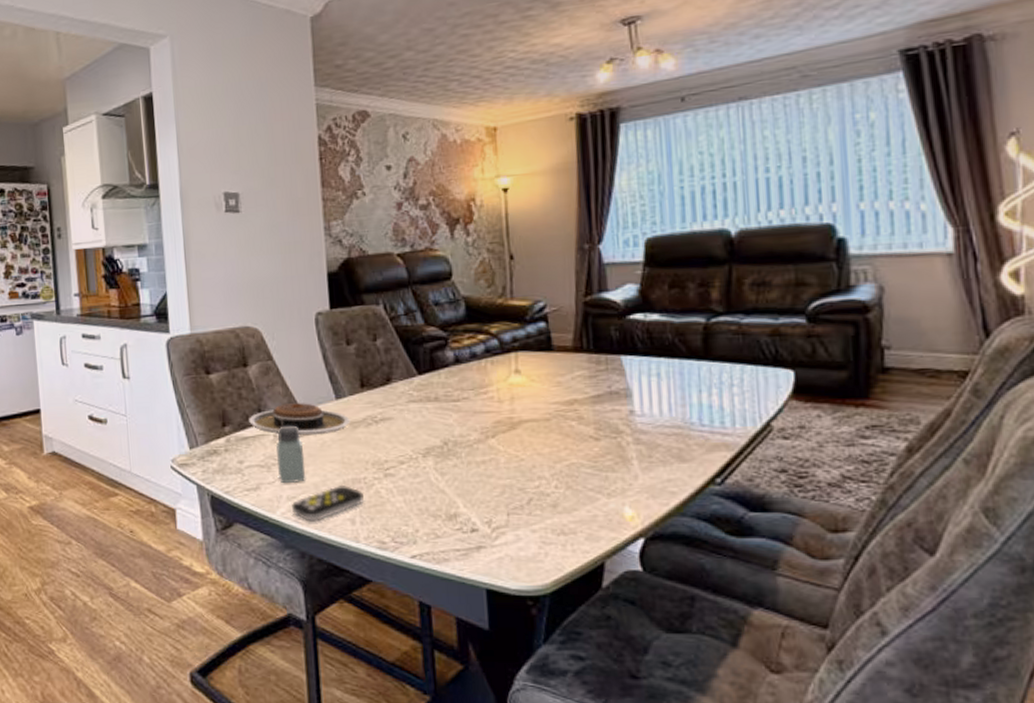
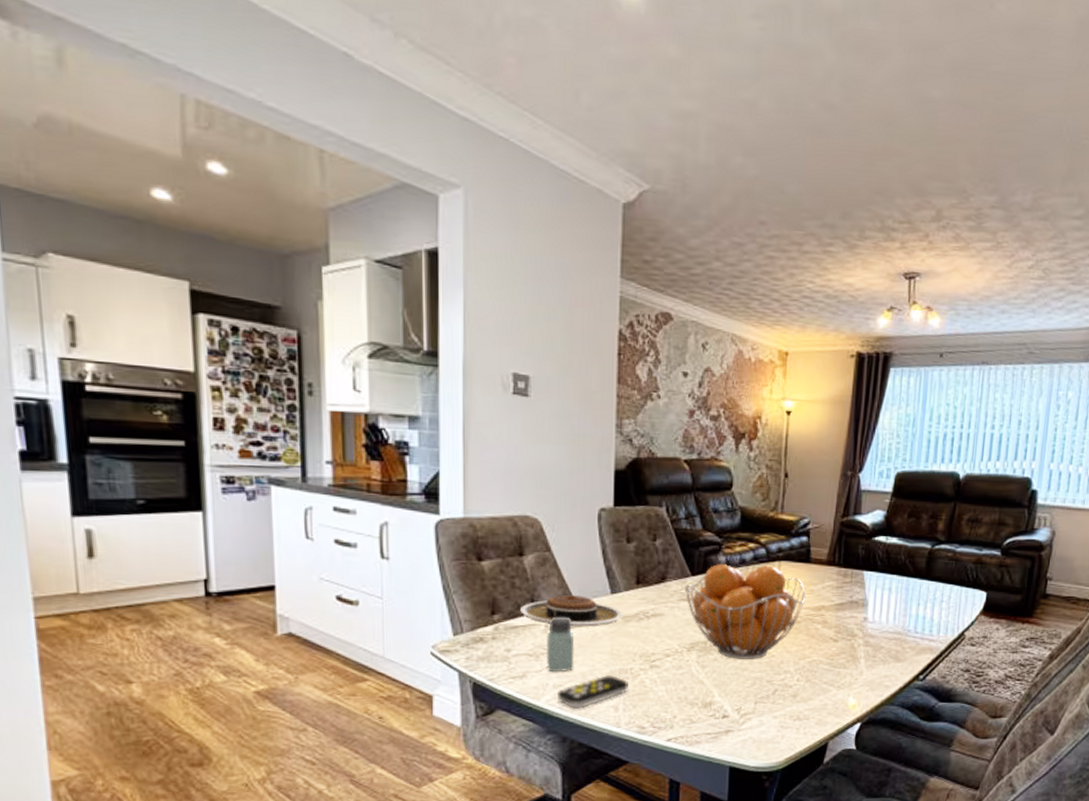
fruit basket: none [412,357,554,465] -> present [684,564,806,659]

